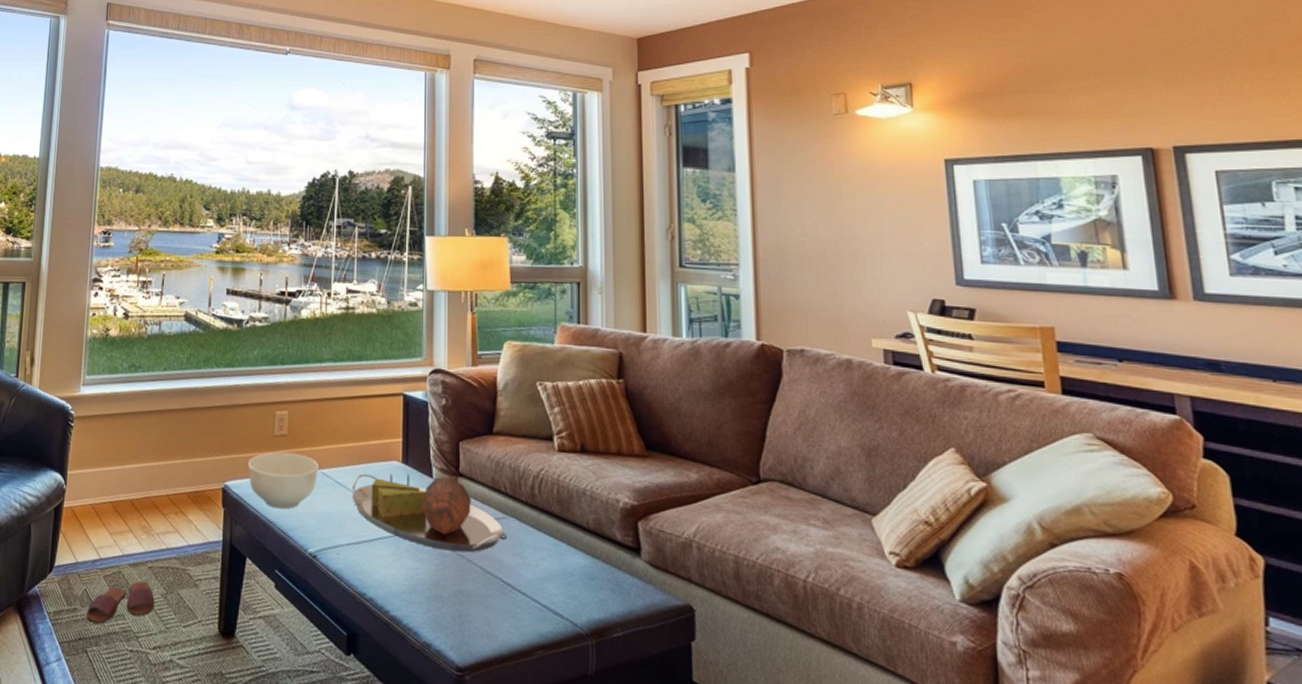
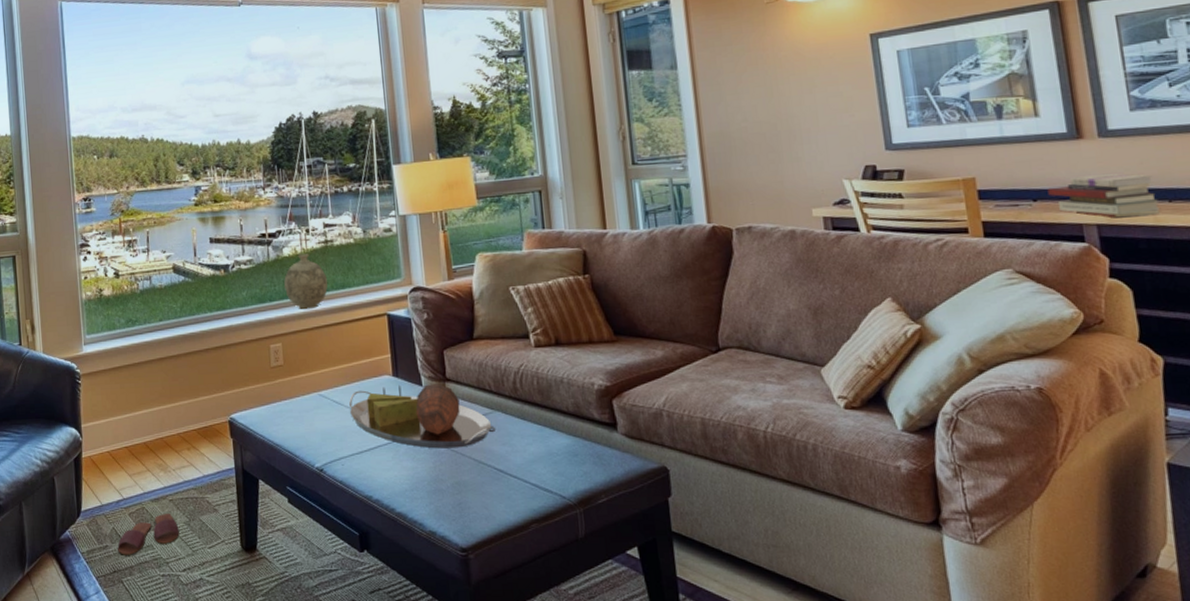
bowl: present [247,451,320,509] -> none [249,380,317,432]
decorative vase: none [298,318,345,379] -> present [284,254,328,310]
books: none [1135,340,1262,393] -> present [1047,173,1160,218]

